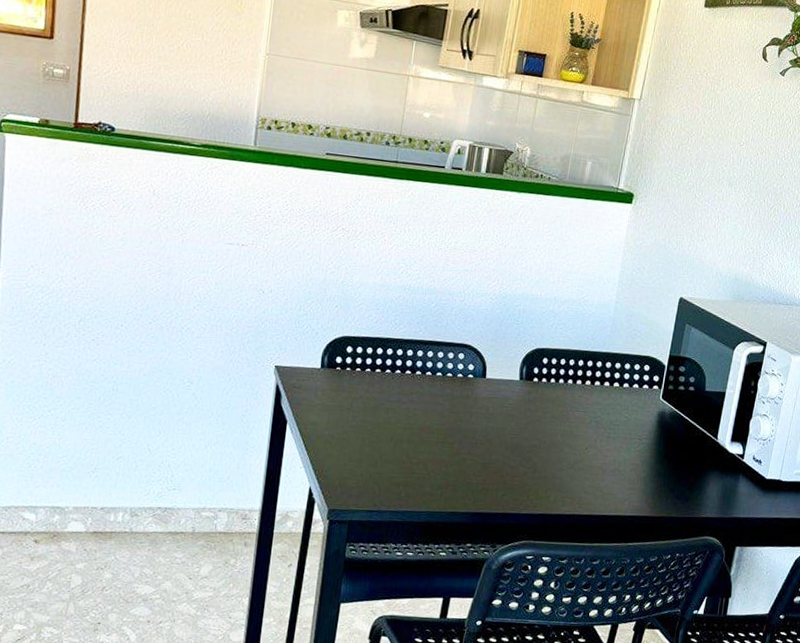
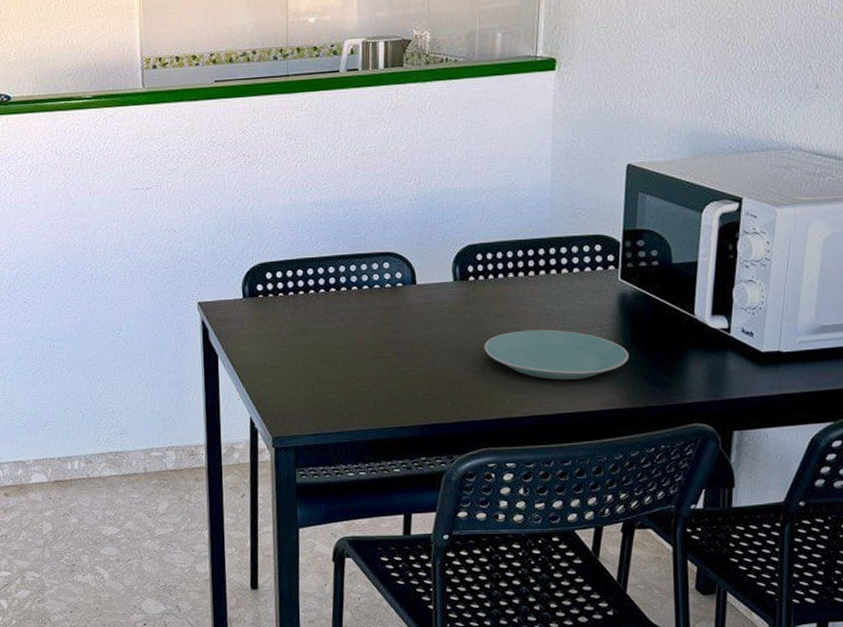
plate: none [537,434,661,486] -> present [484,329,630,380]

